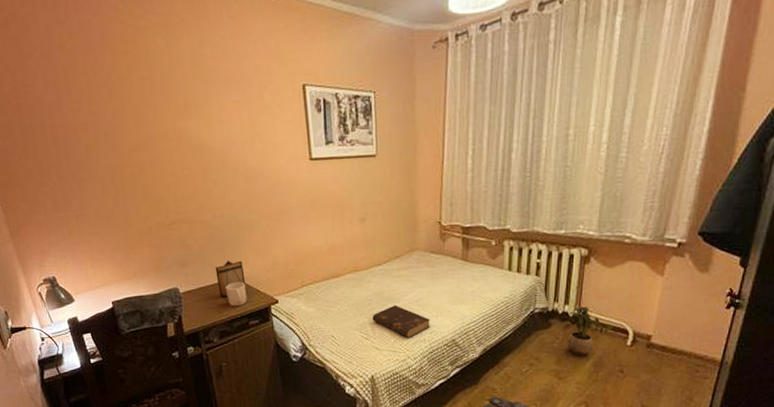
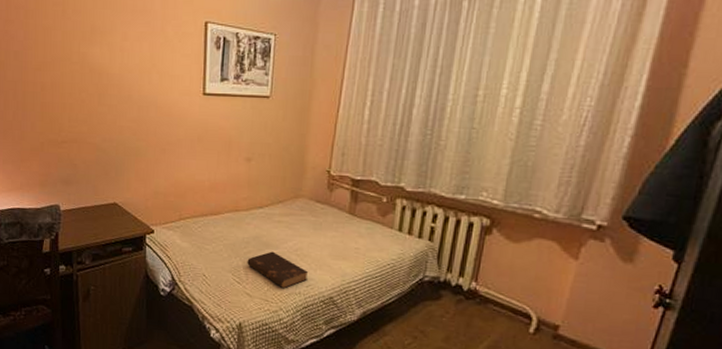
photo frame: present [215,260,248,299] -> none [97,185,125,222]
mug: present [225,282,247,307] -> none [104,206,124,231]
potted plant: present [567,306,613,356] -> none [458,279,514,338]

